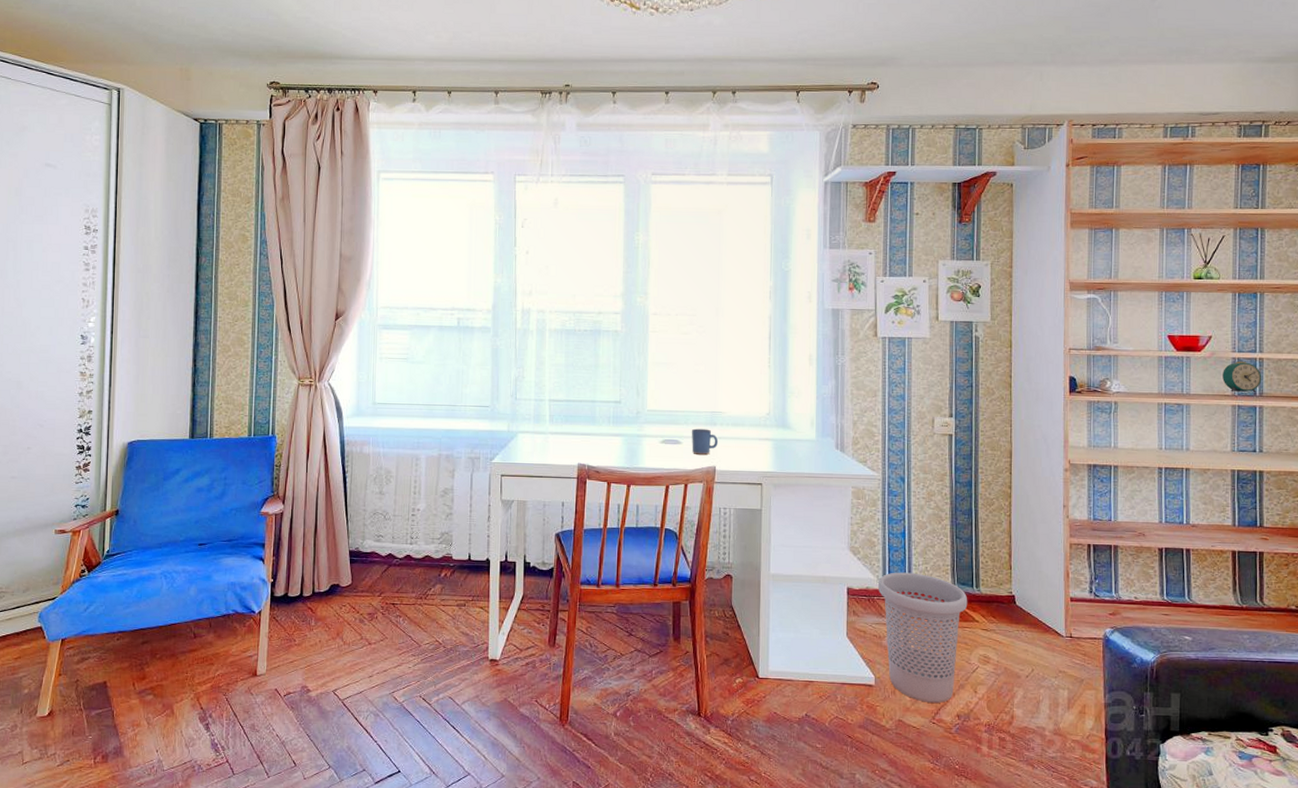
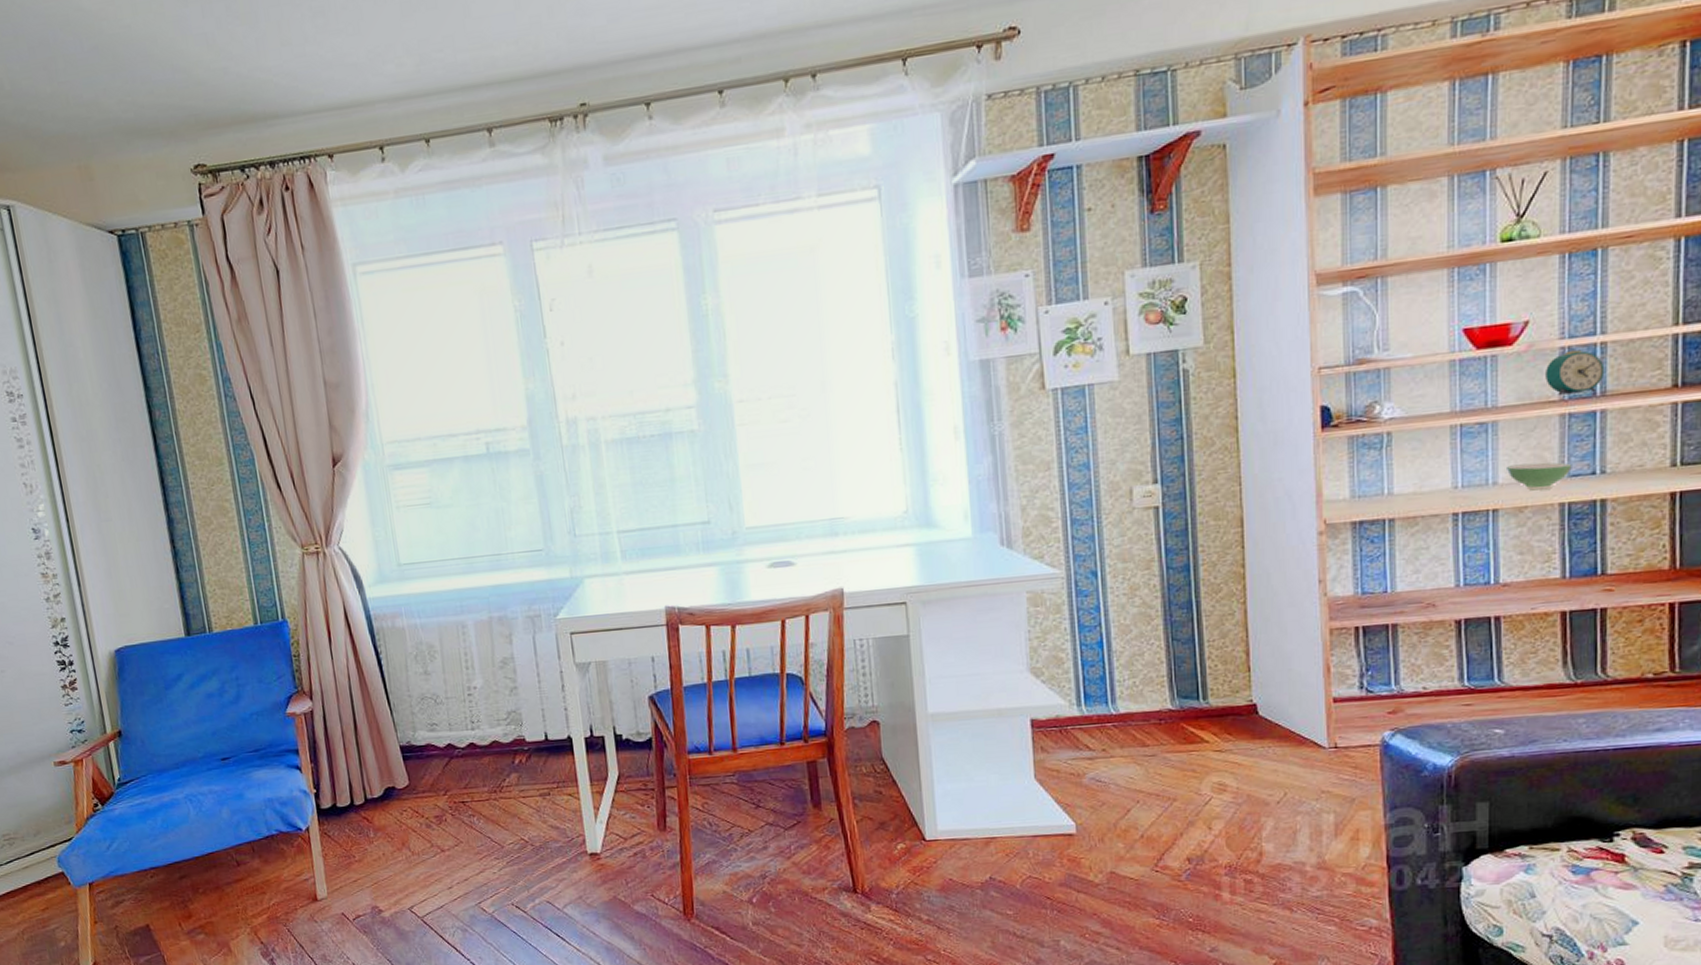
mug: present [691,428,718,455] -> none [806,542,843,576]
trash bin: present [878,572,968,703] -> none [1071,690,1193,848]
bowl: none [1195,437,1240,458] -> present [1505,462,1572,491]

